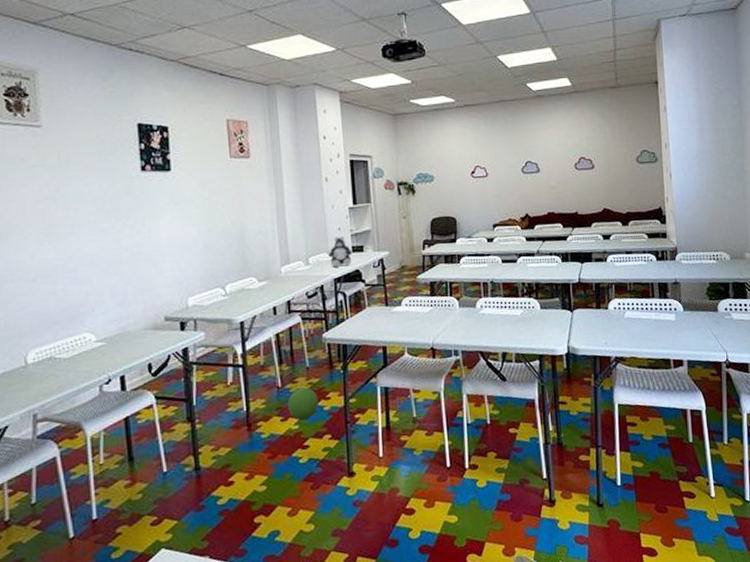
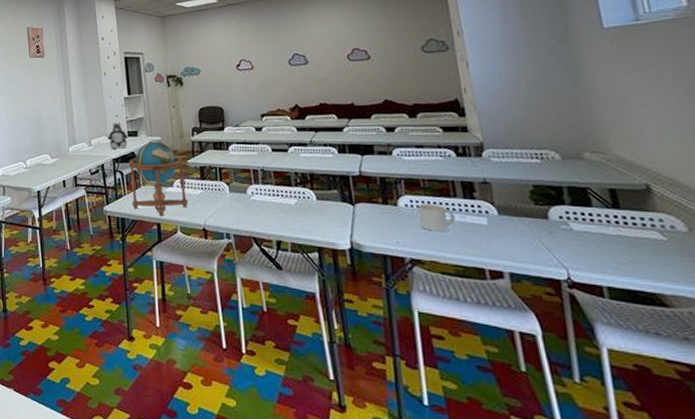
ball: present [287,387,319,421] -> none [75,252,101,282]
globe: none [352,253,417,339] -> present [128,139,189,216]
mug: none [624,305,652,331] -> present [418,204,456,232]

